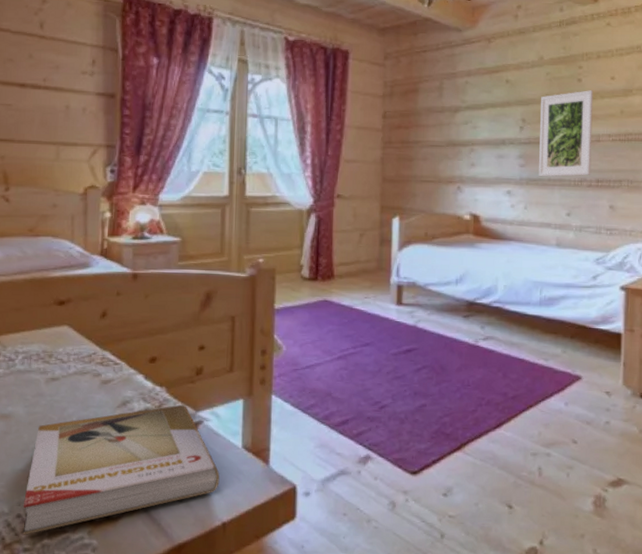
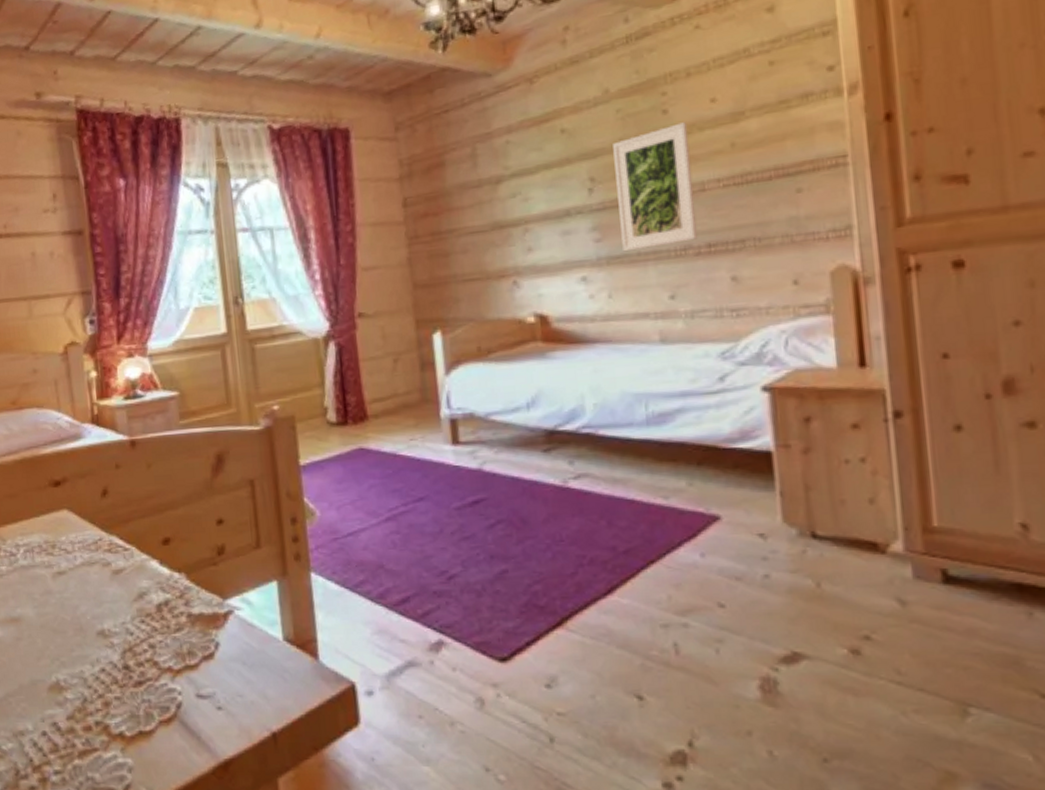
book: present [23,404,220,535] -> none [47,592,262,755]

